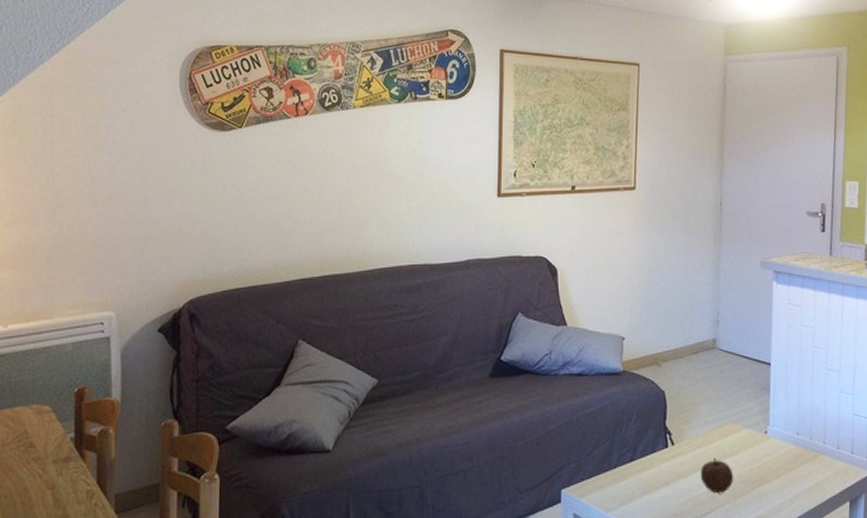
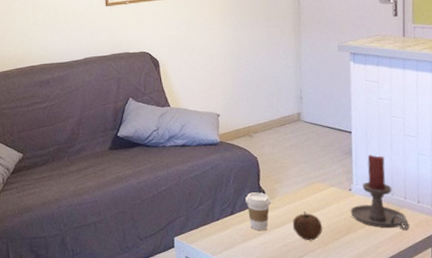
coffee cup: none [648,434,678,481] -> present [245,192,271,230]
candle holder: none [764,391,827,481] -> present [350,154,410,230]

